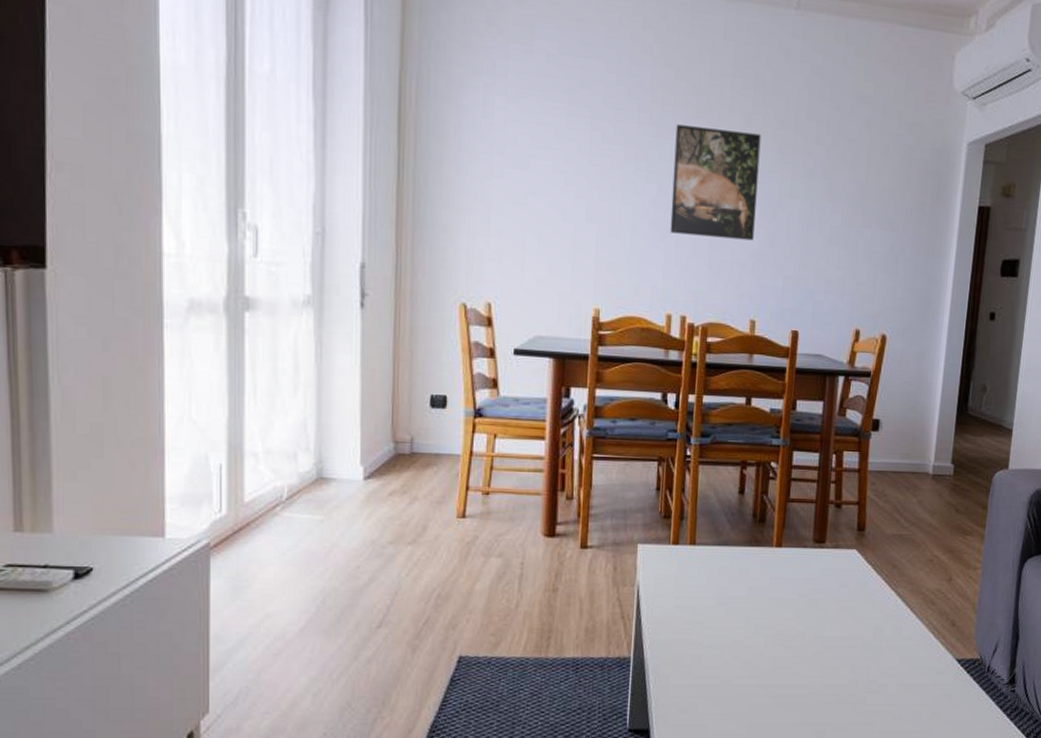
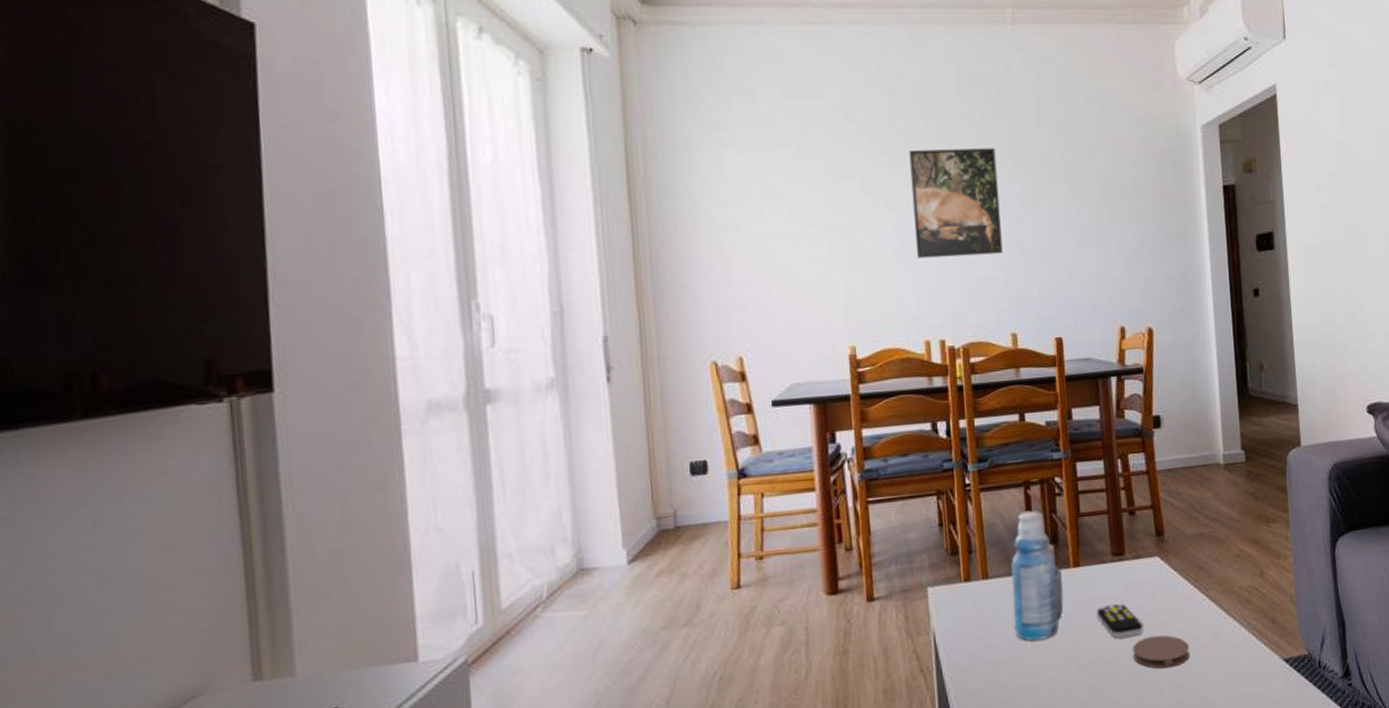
bottle: none [713,489,765,607] -> present [1011,510,1064,641]
remote control: none [791,586,832,618] -> present [1097,603,1143,639]
coaster: none [818,620,872,651] -> present [1133,635,1191,669]

